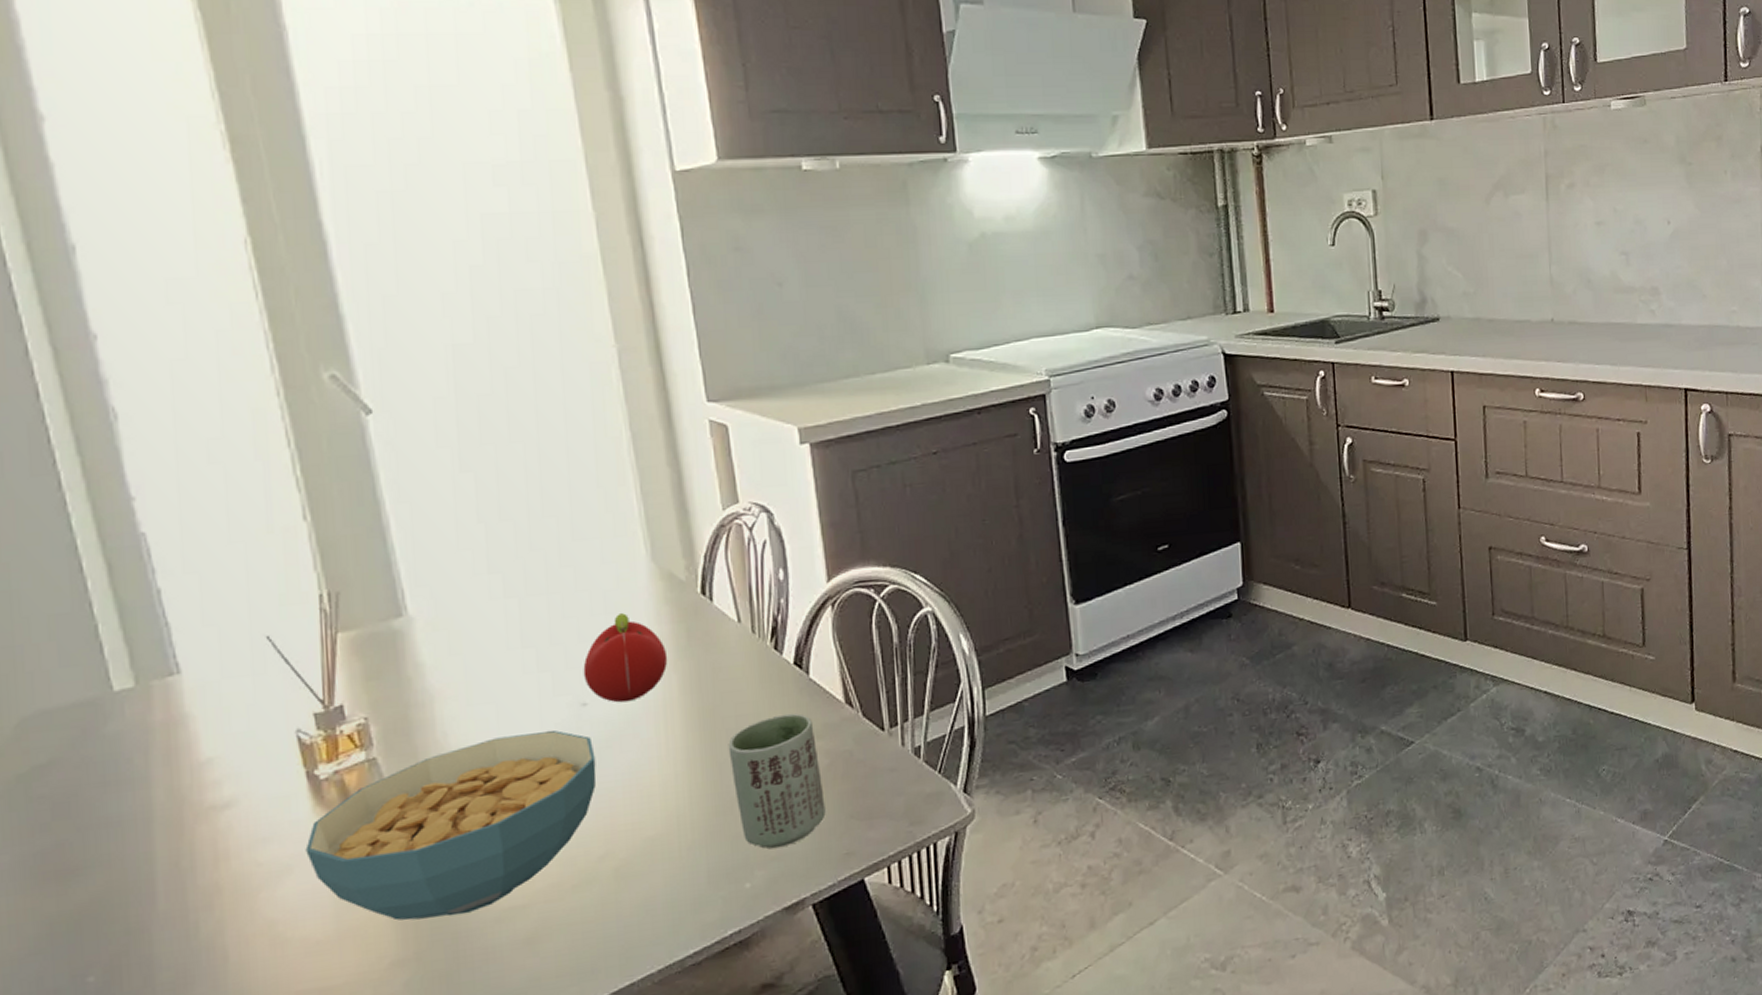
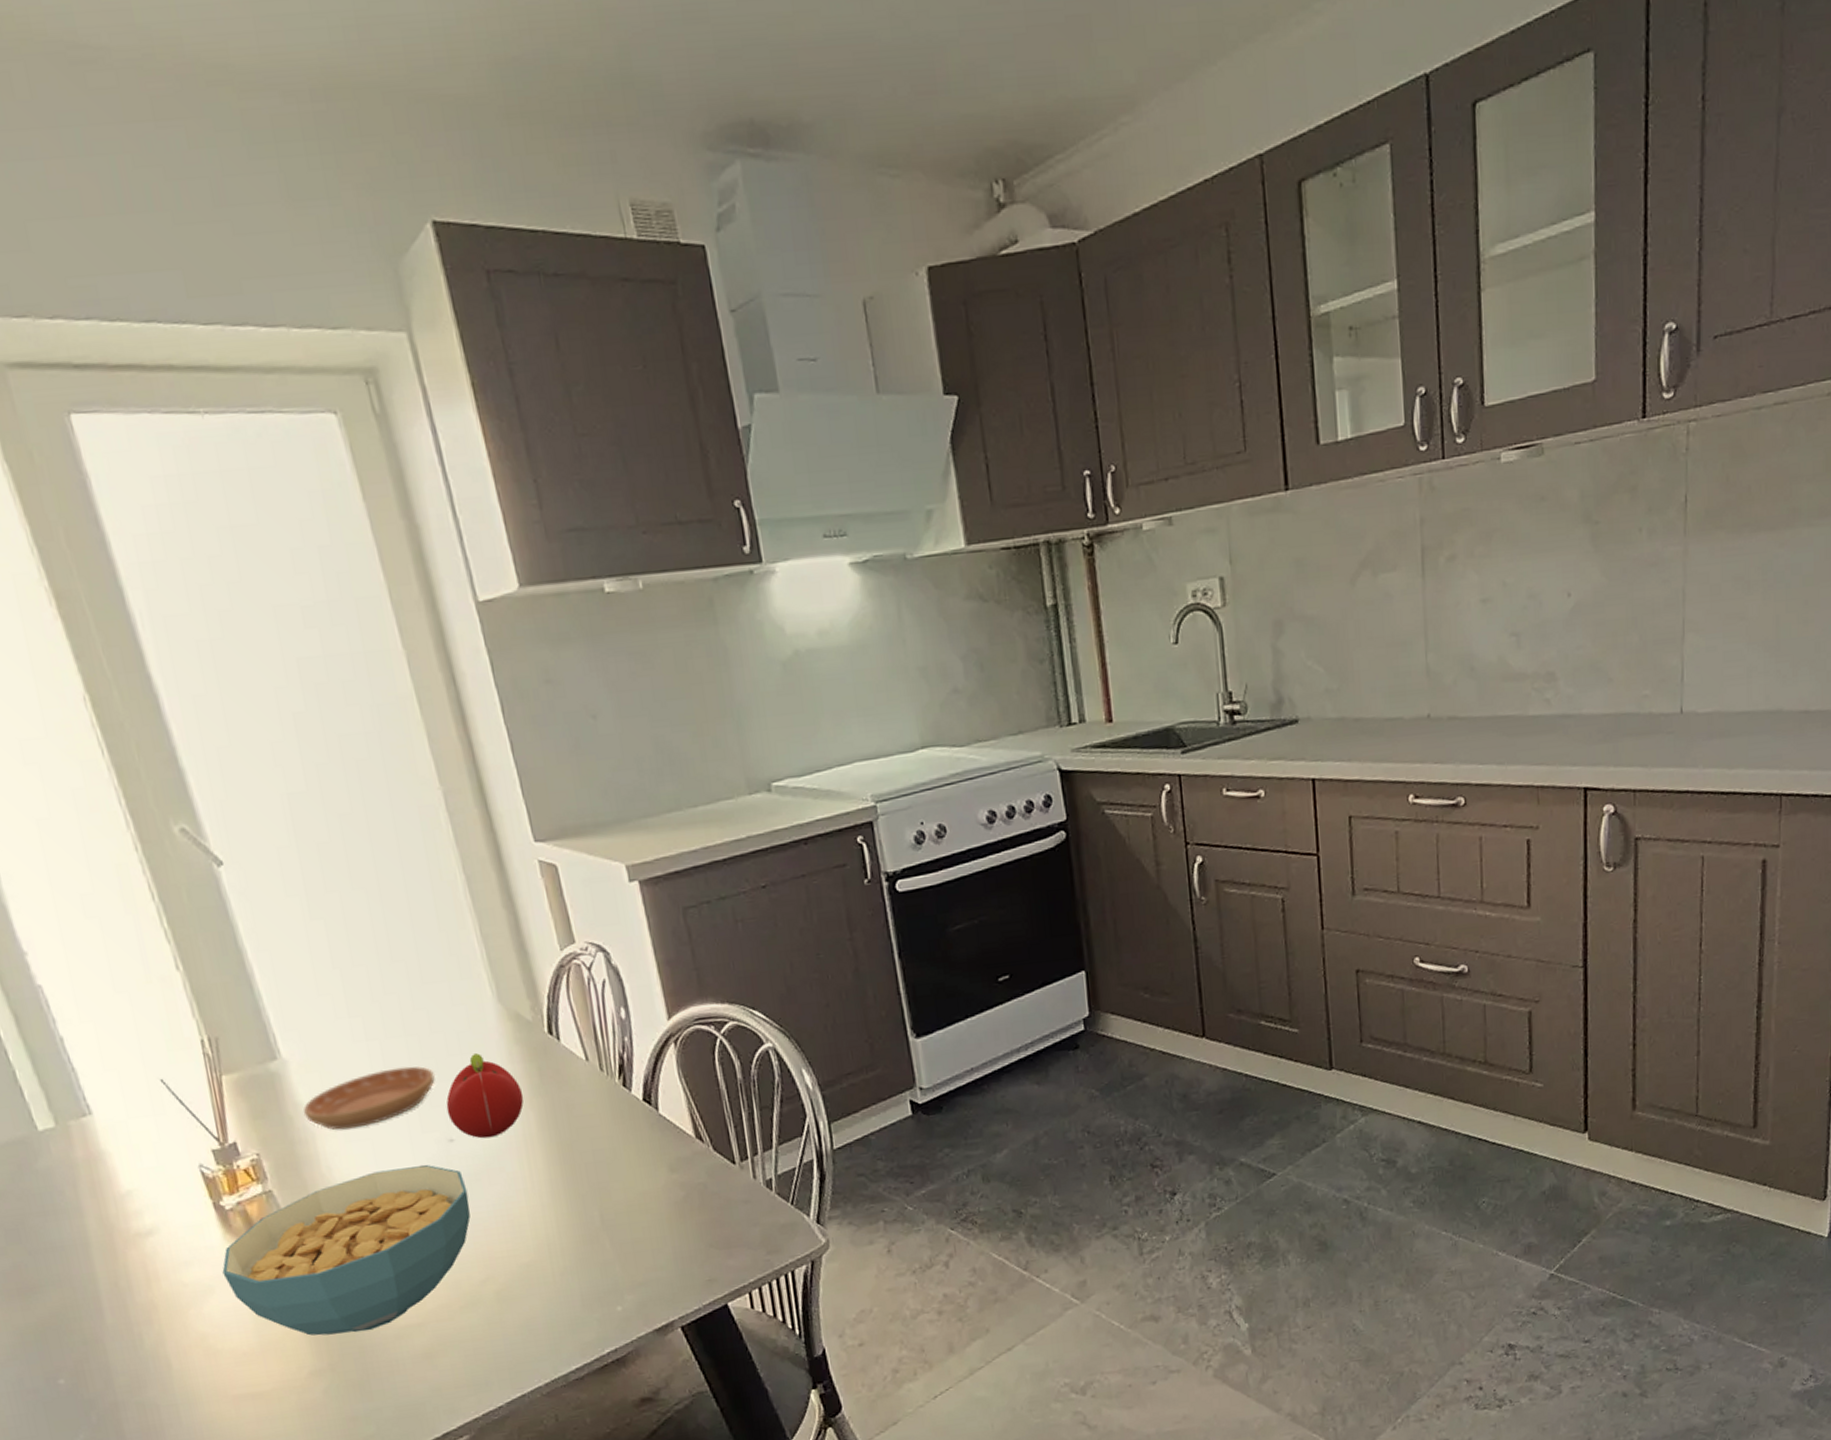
saucer: none [423,625,574,693] -> present [303,1066,435,1130]
cup: present [728,713,826,850] -> none [588,1147,686,1276]

